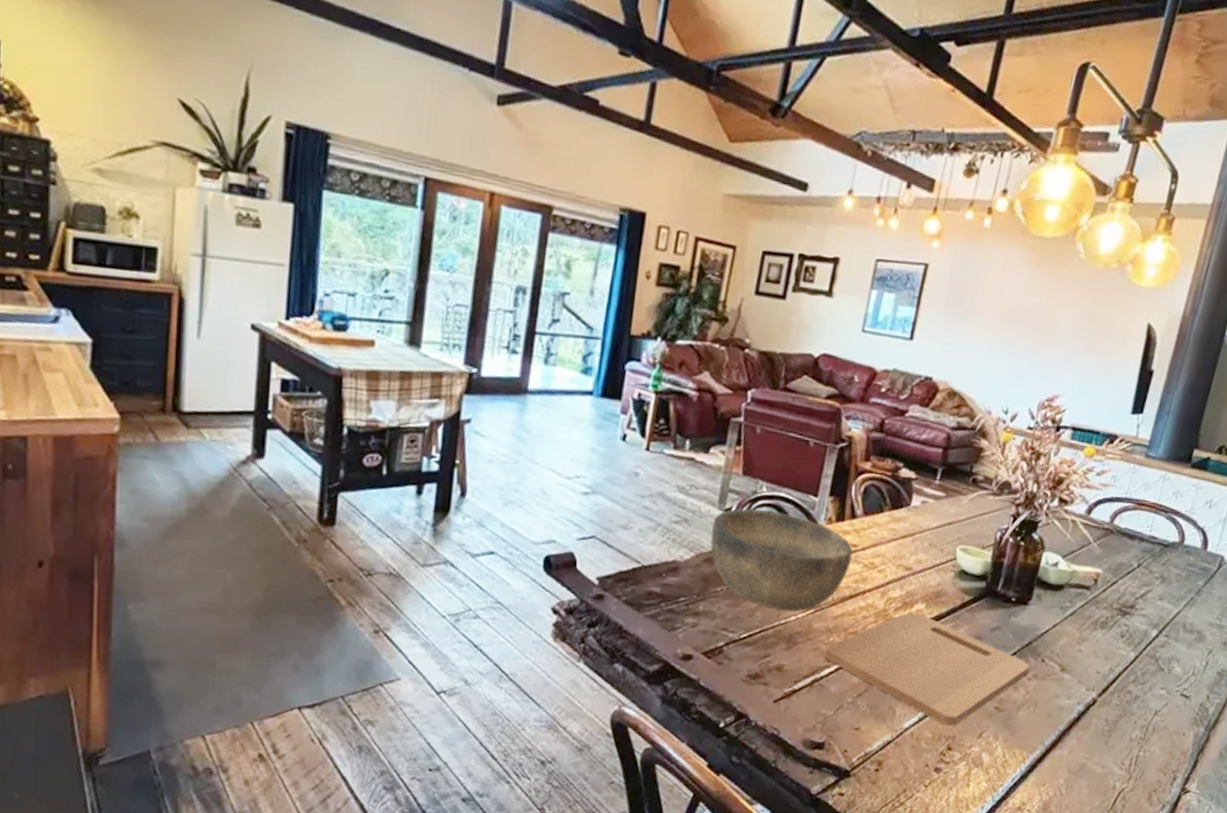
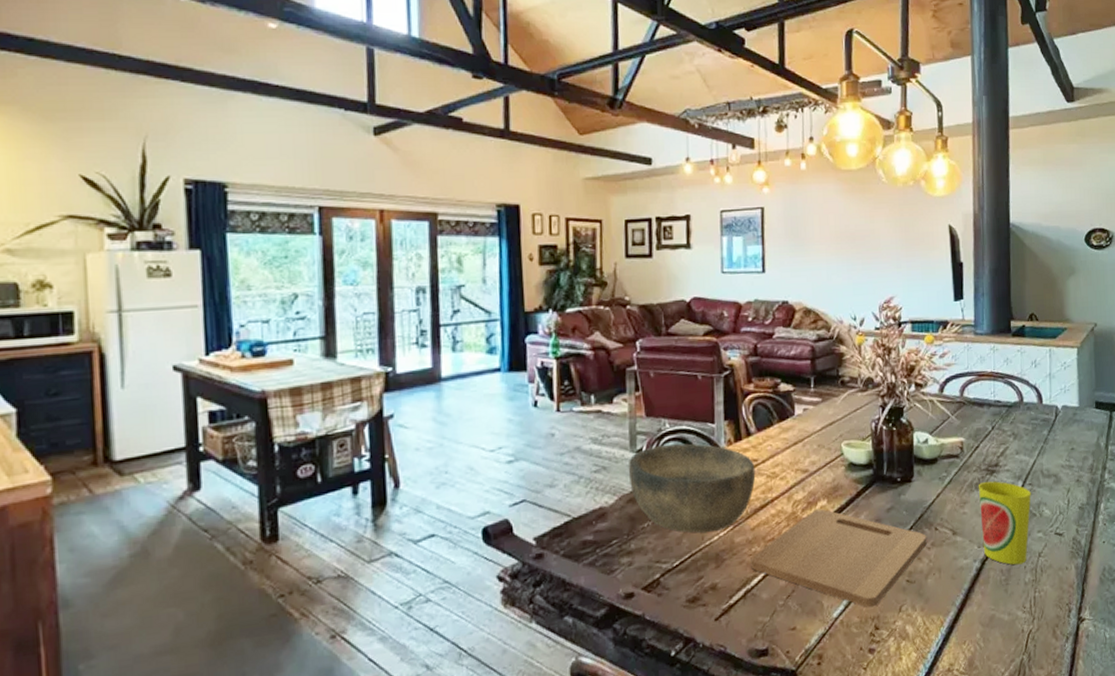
cup: none [1091,621,1165,719] -> present [978,481,1031,565]

